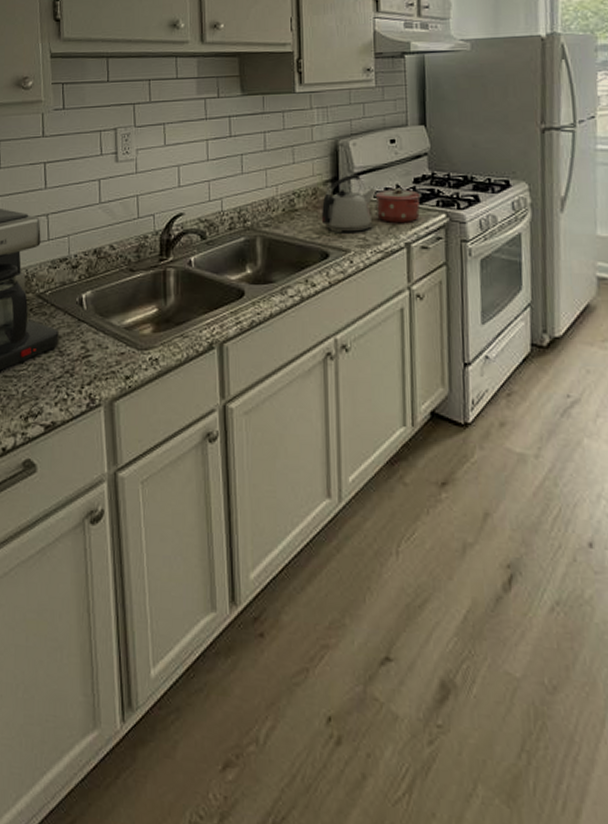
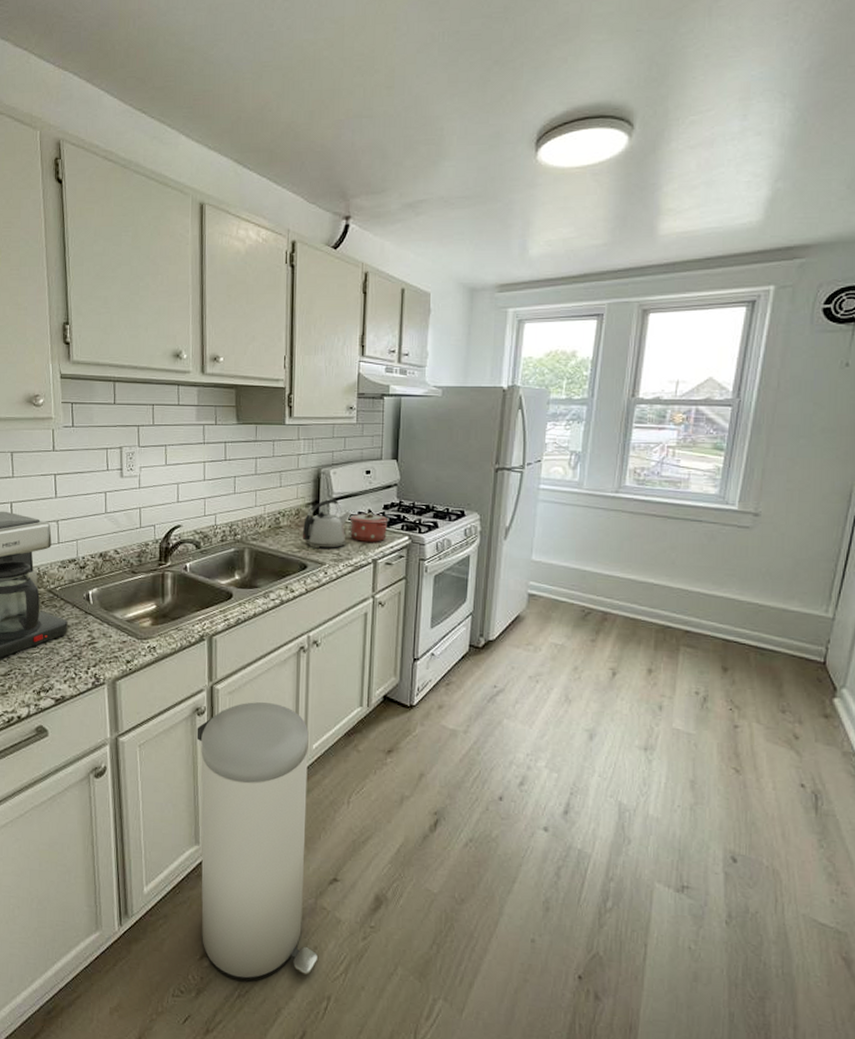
pedal bin: none [209,423,373,805] -> present [196,702,319,983]

